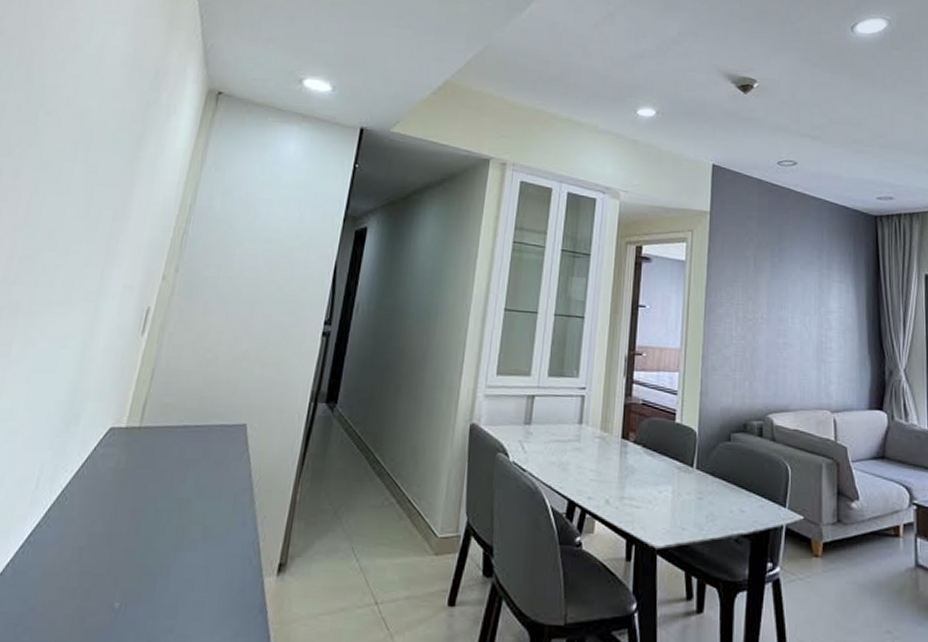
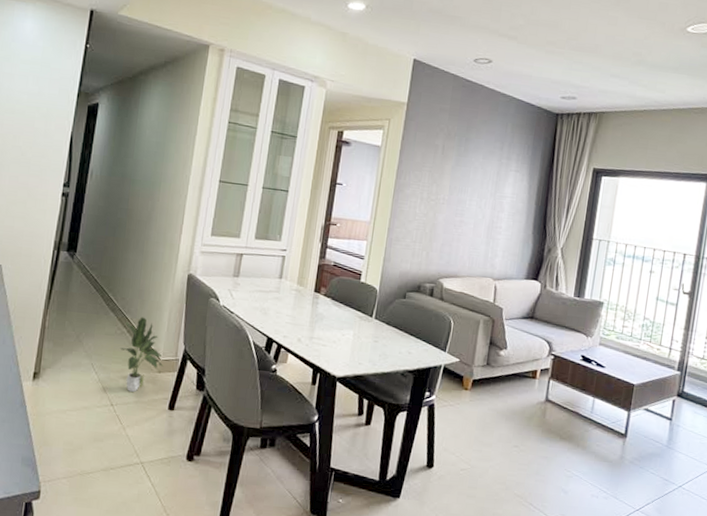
potted plant: none [387,481,442,583] -> present [119,317,164,392]

